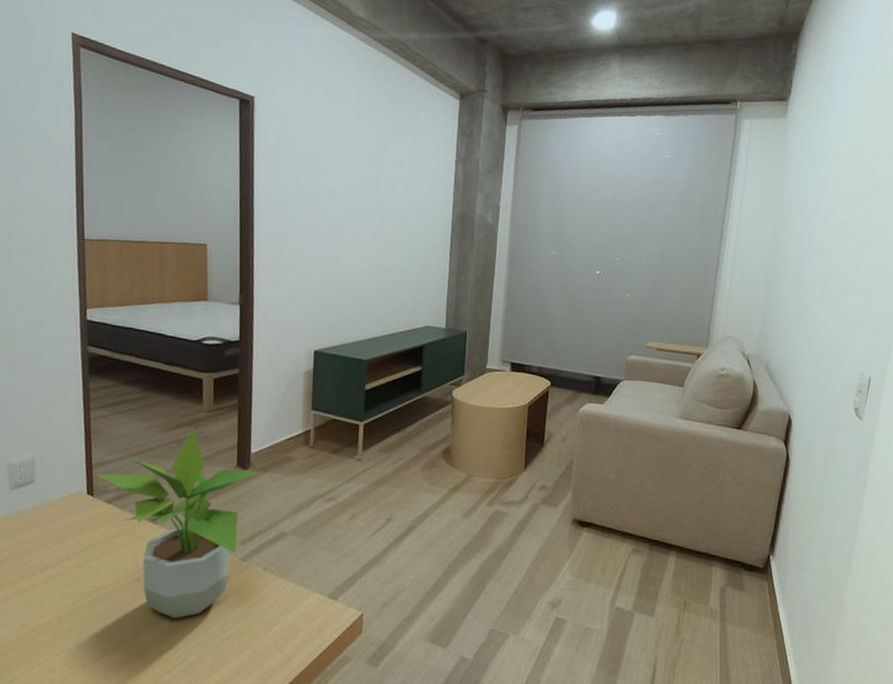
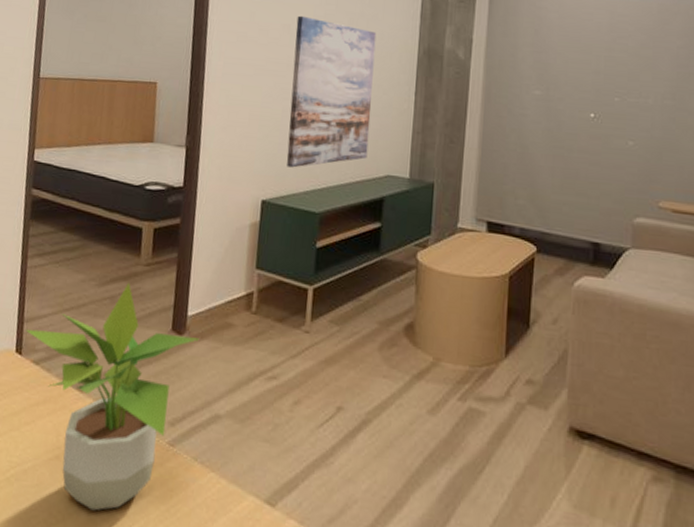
wall art: none [335,181,415,322] -> present [286,15,377,168]

